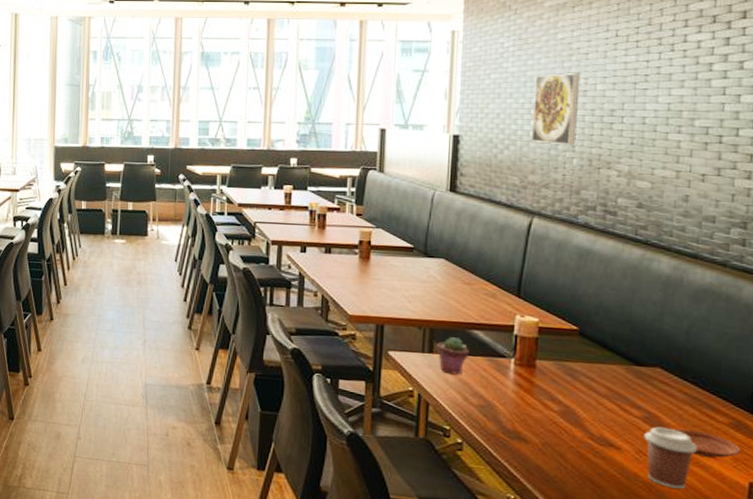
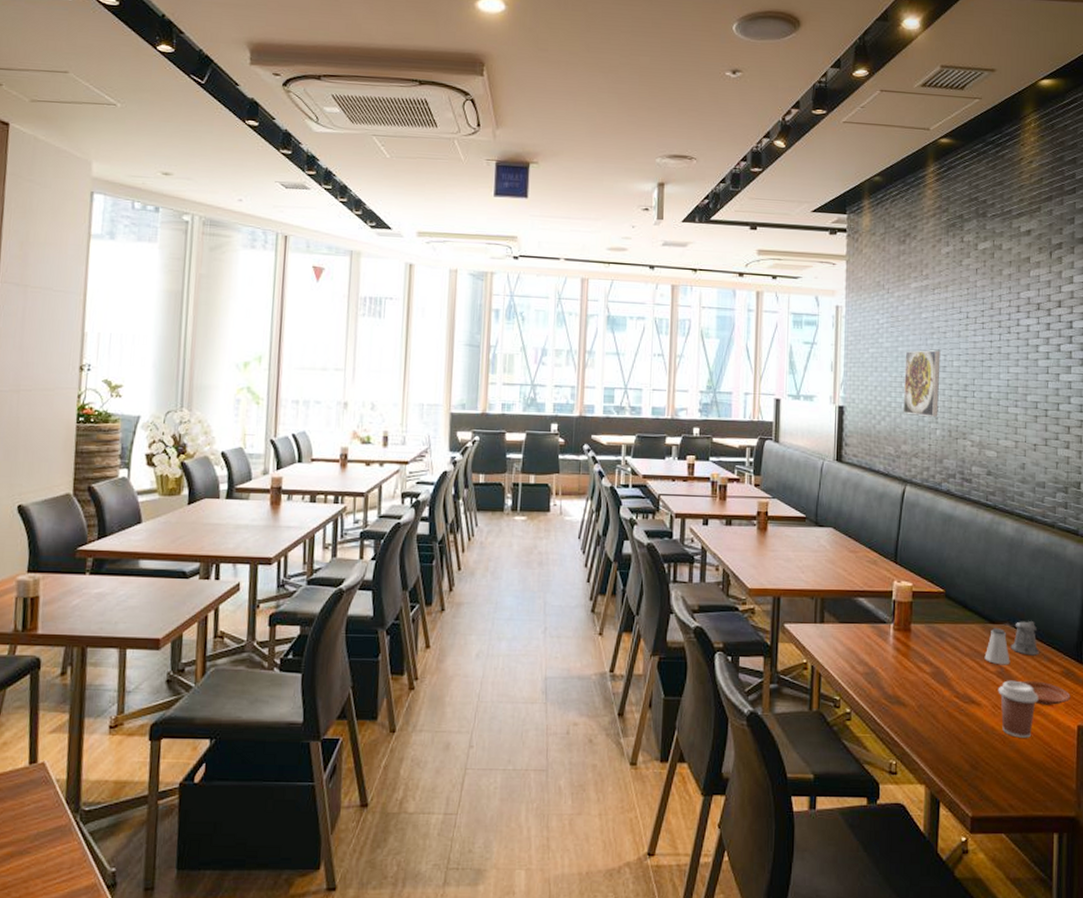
potted succulent: present [437,337,469,375] -> none [827,606,855,643]
saltshaker: none [627,370,661,411] -> present [984,628,1010,665]
pepper shaker: none [653,365,701,404] -> present [1003,621,1040,656]

